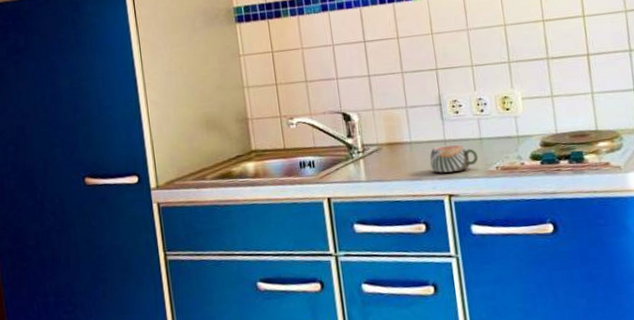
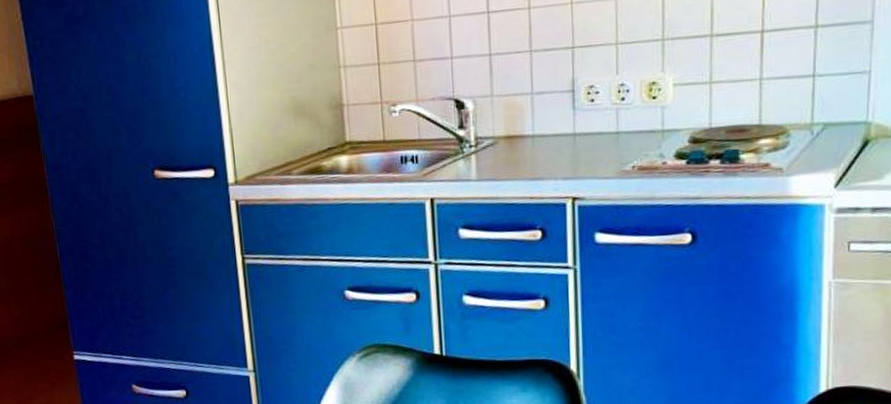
mug: present [429,144,479,173] -> none [553,138,612,172]

